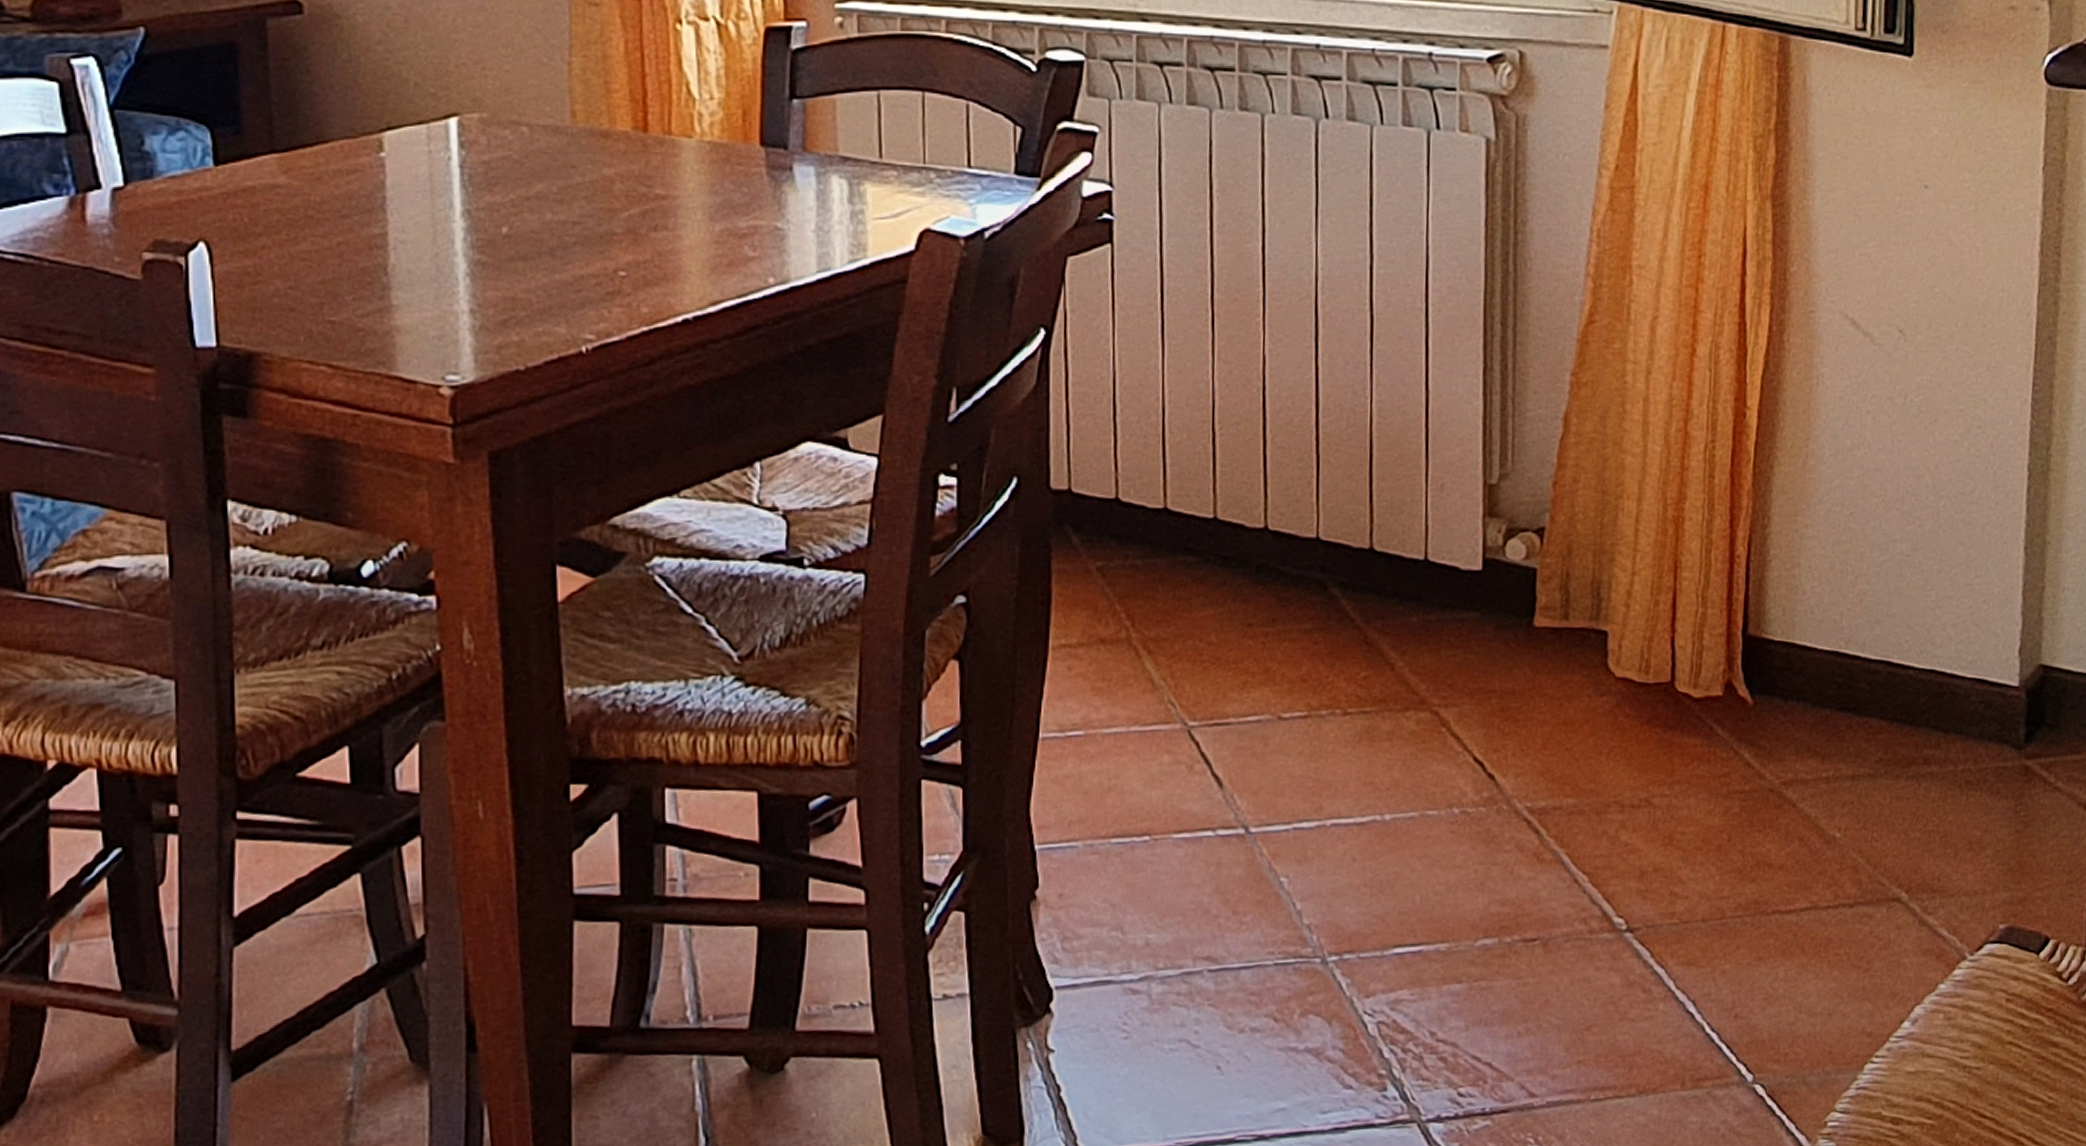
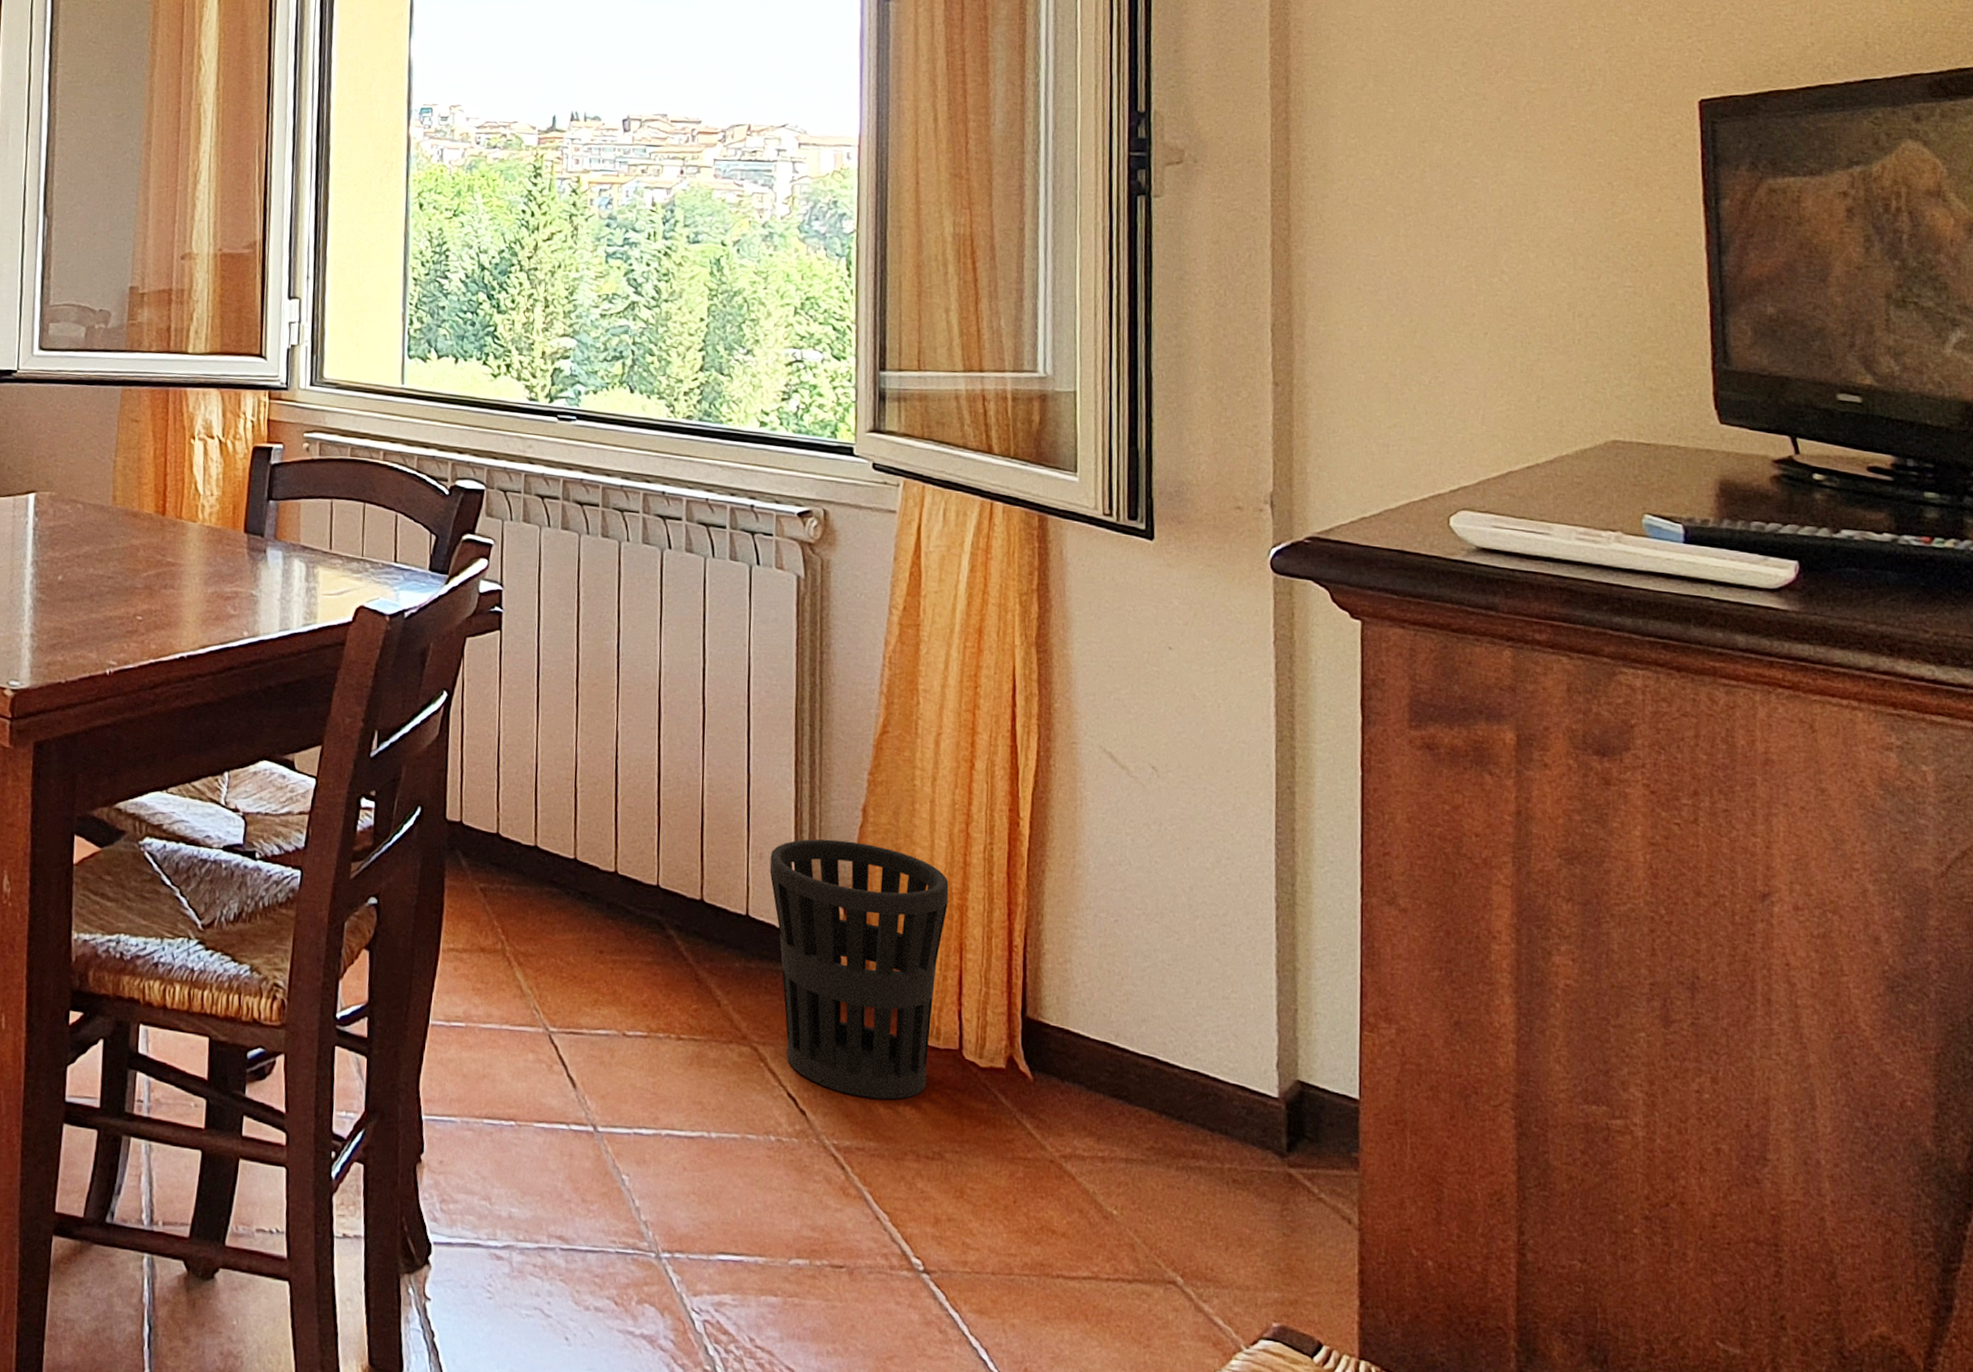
wastebasket: none [1452,457,1663,751] -> present [769,839,949,1100]

